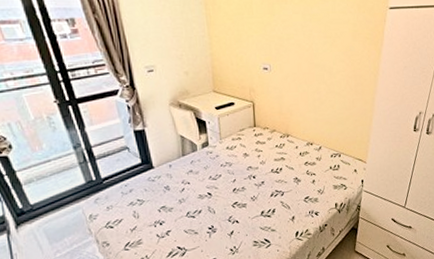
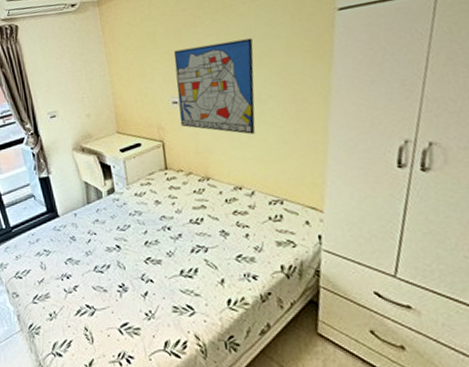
wall art: none [267,21,329,101] -> present [174,38,256,134]

